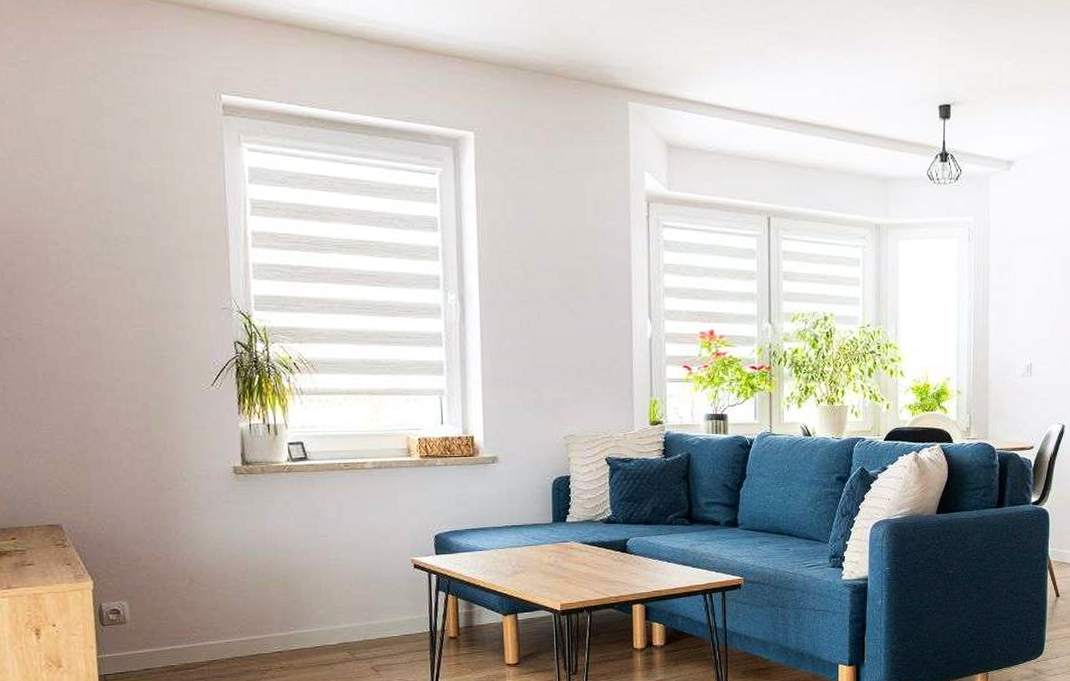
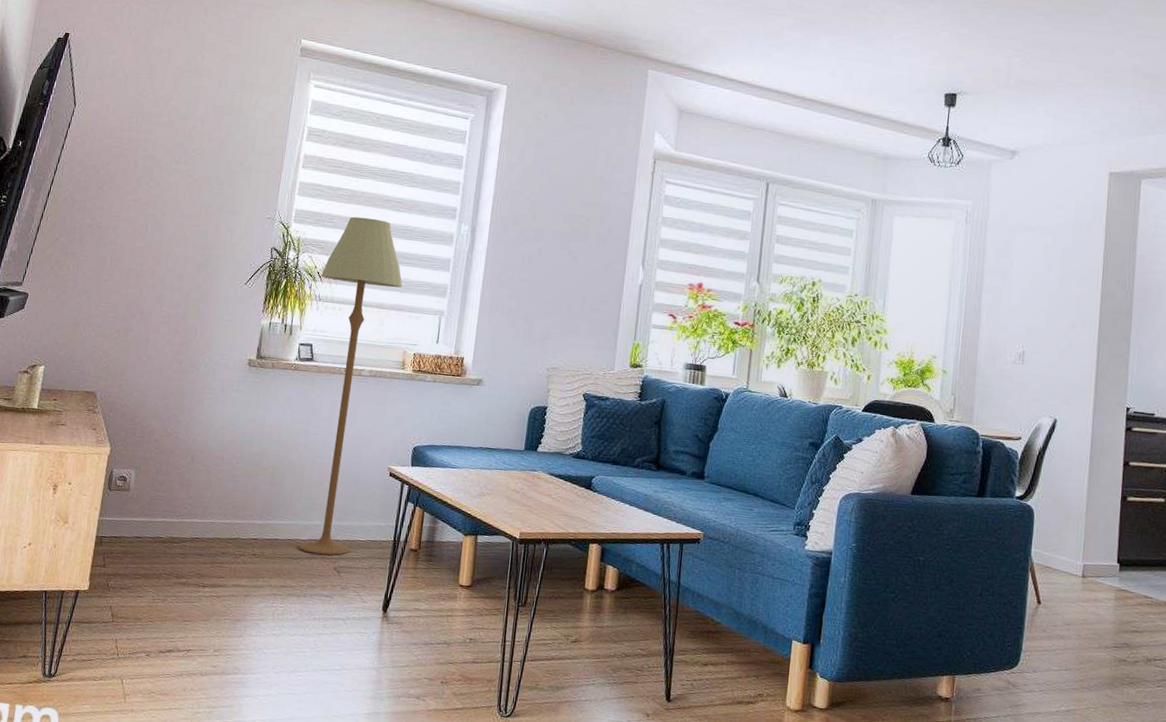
floor lamp: none [298,297,393,657] -> present [298,216,403,556]

